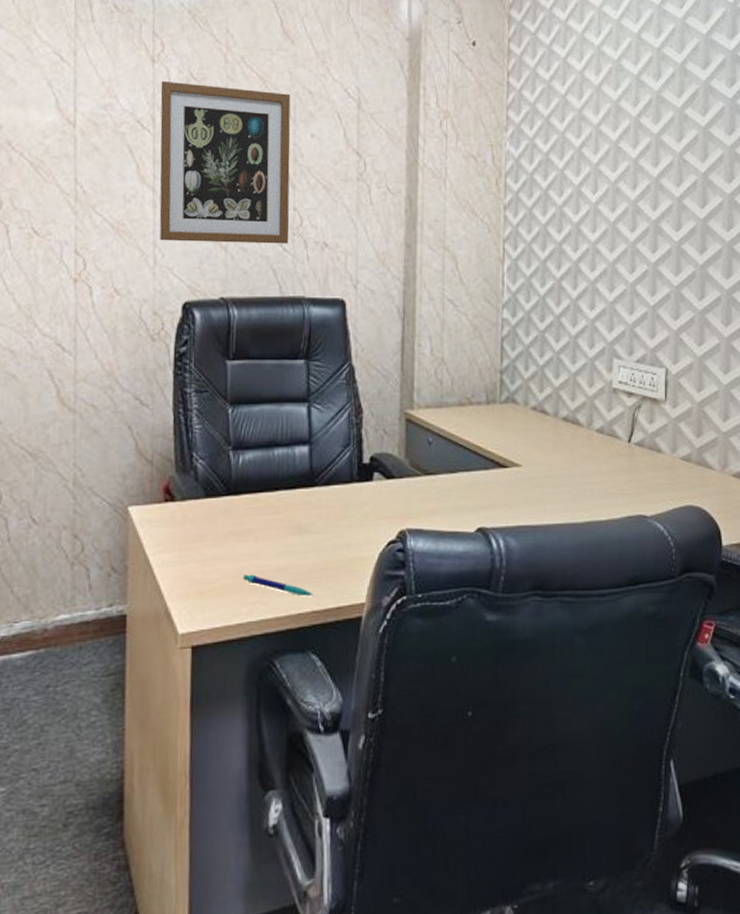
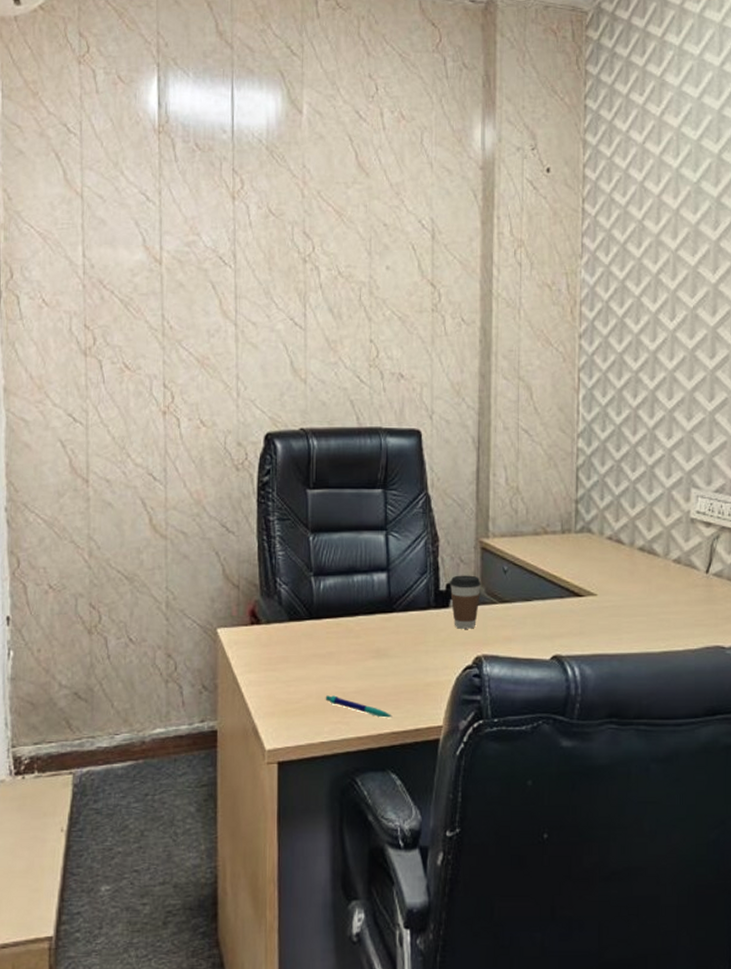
wall art: present [159,80,291,244] -> none [241,217,366,376]
coffee cup: none [374,447,405,503] -> present [450,575,481,629]

